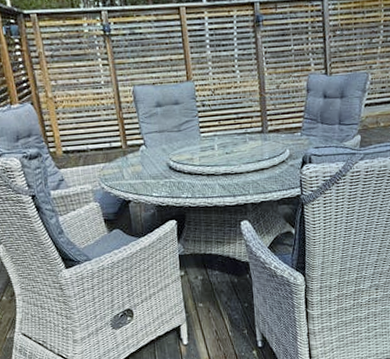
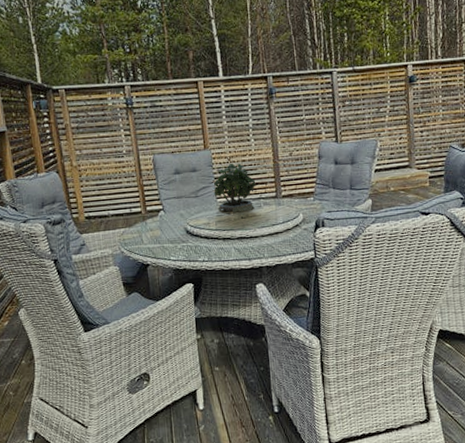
potted plant: none [197,92,242,148] -> present [213,159,256,213]

